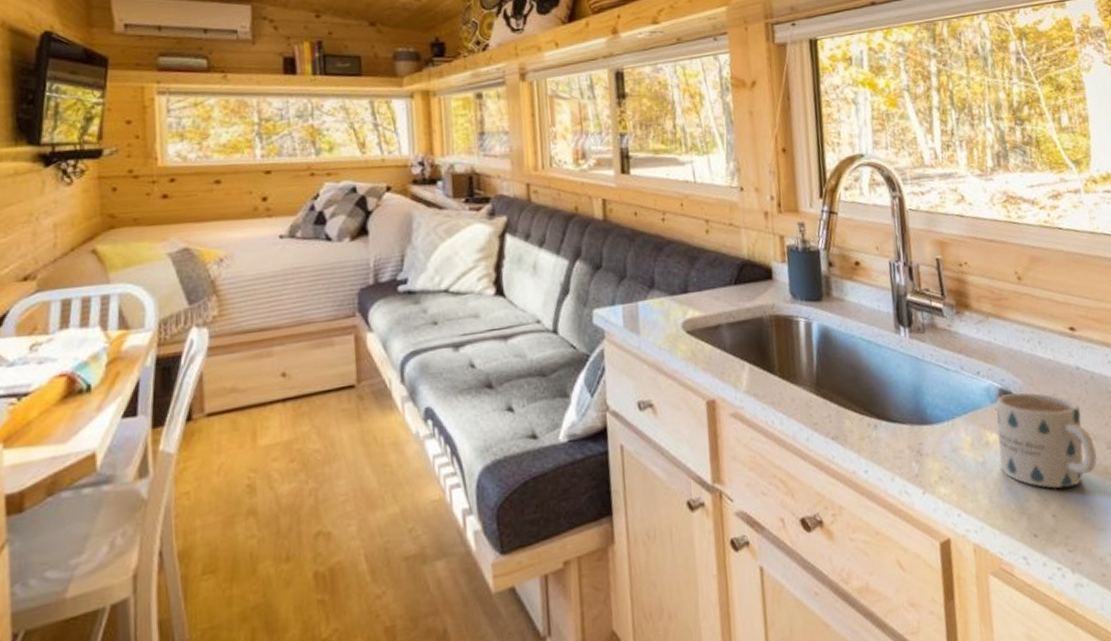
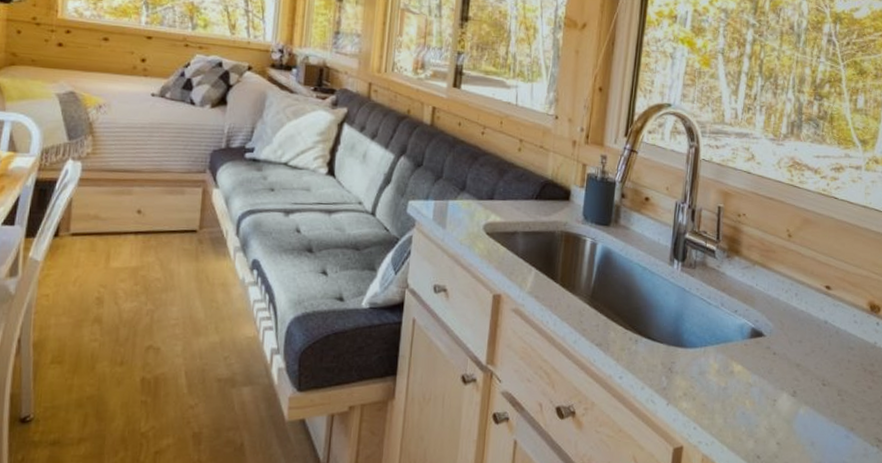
mug: present [996,391,1097,489] -> none [739,333,828,422]

